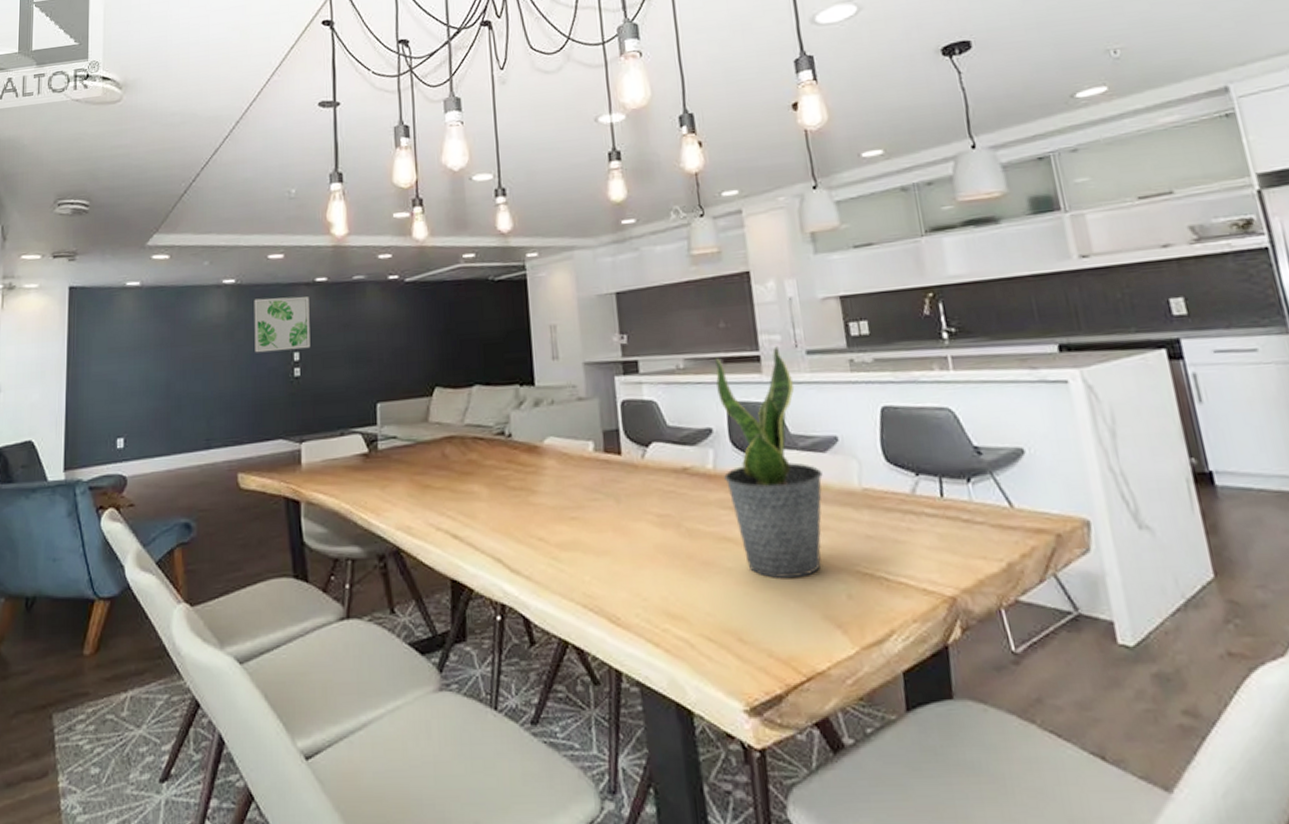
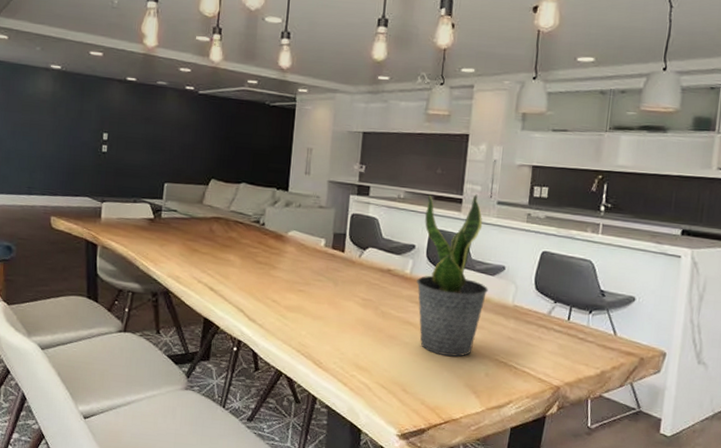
wall art: present [254,296,311,353] -> none [72,85,120,132]

